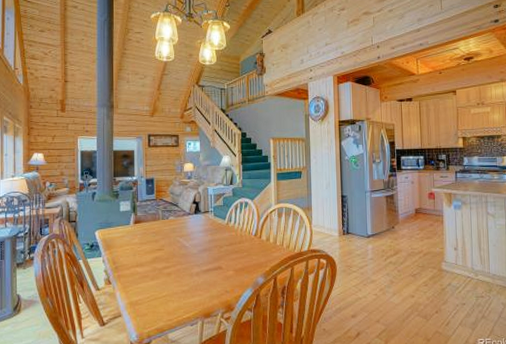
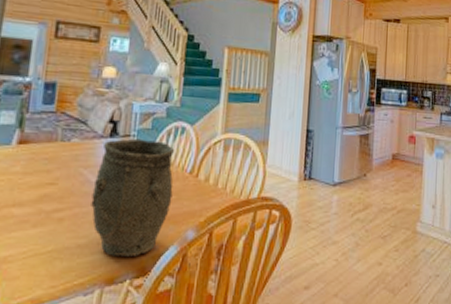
vase: none [188,213,244,299] -> present [91,138,175,258]

